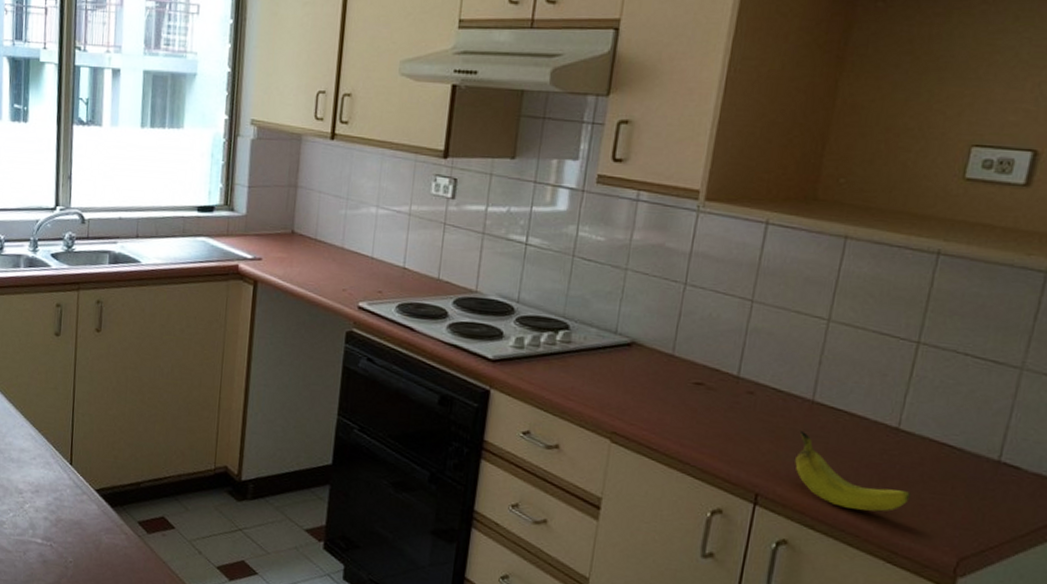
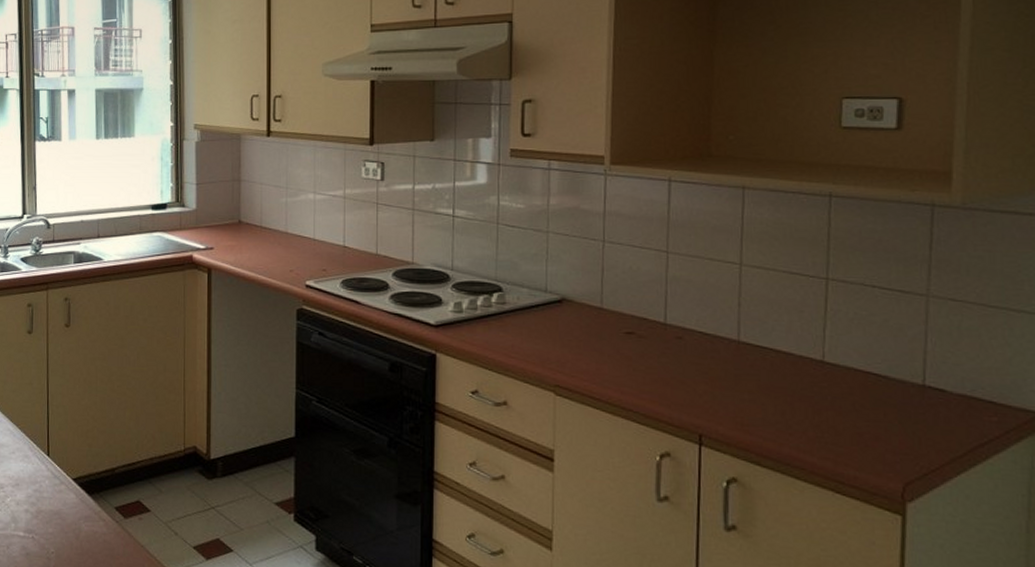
fruit: present [795,430,911,512] -> none [731,370,846,443]

